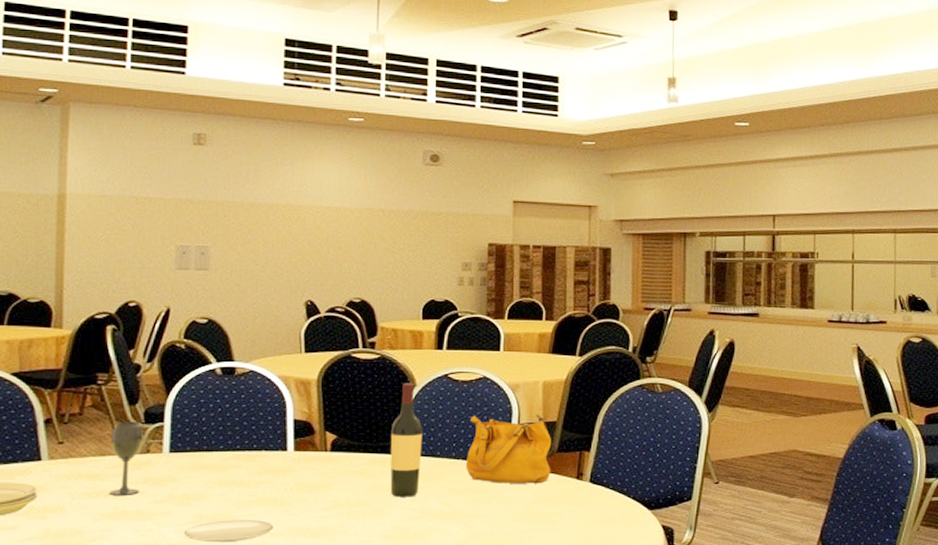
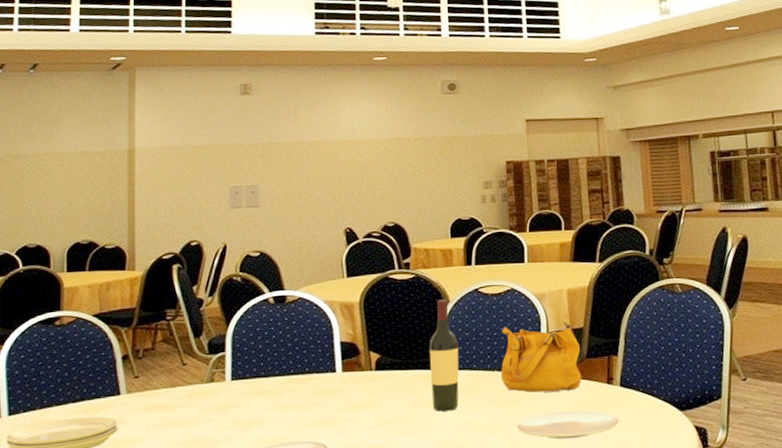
wine glass: present [109,422,143,495] -> none [179,353,208,424]
plate: none [478,503,585,532] -> present [516,410,619,439]

